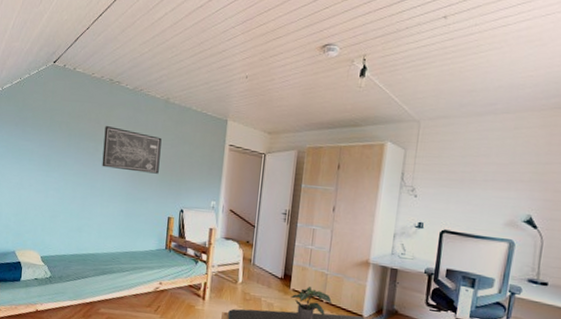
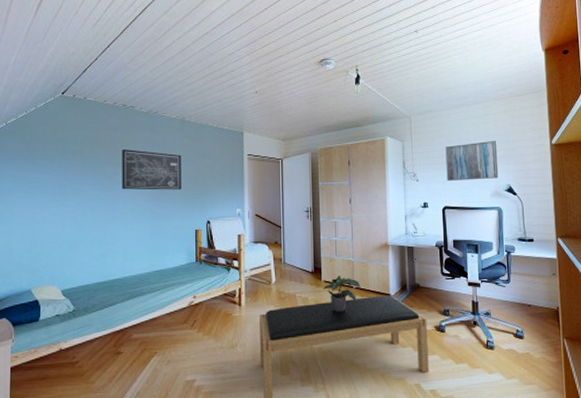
wall art: none [451,159,524,206] -> present [445,140,499,181]

